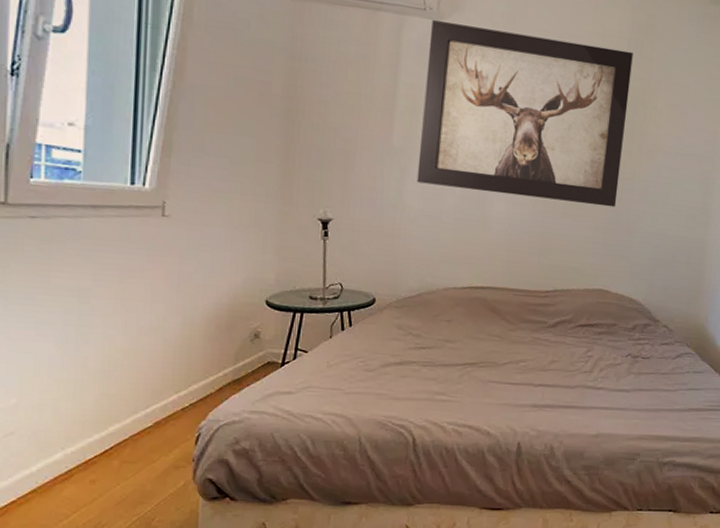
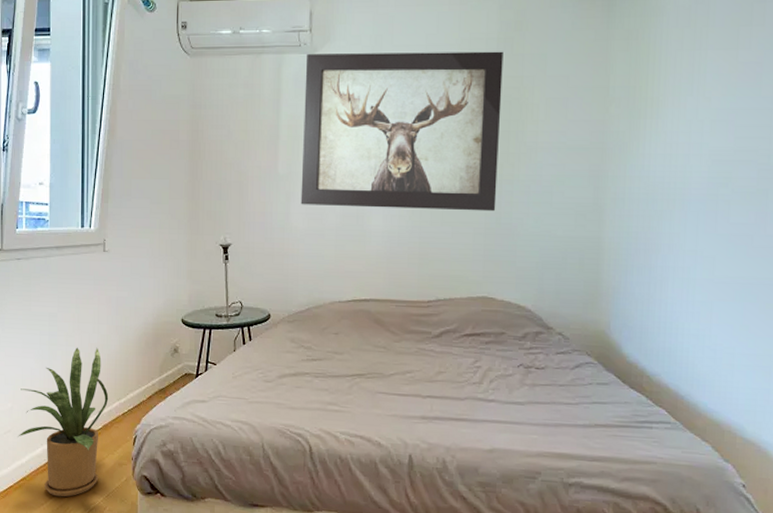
house plant: none [24,330,164,510] -> present [17,347,109,497]

